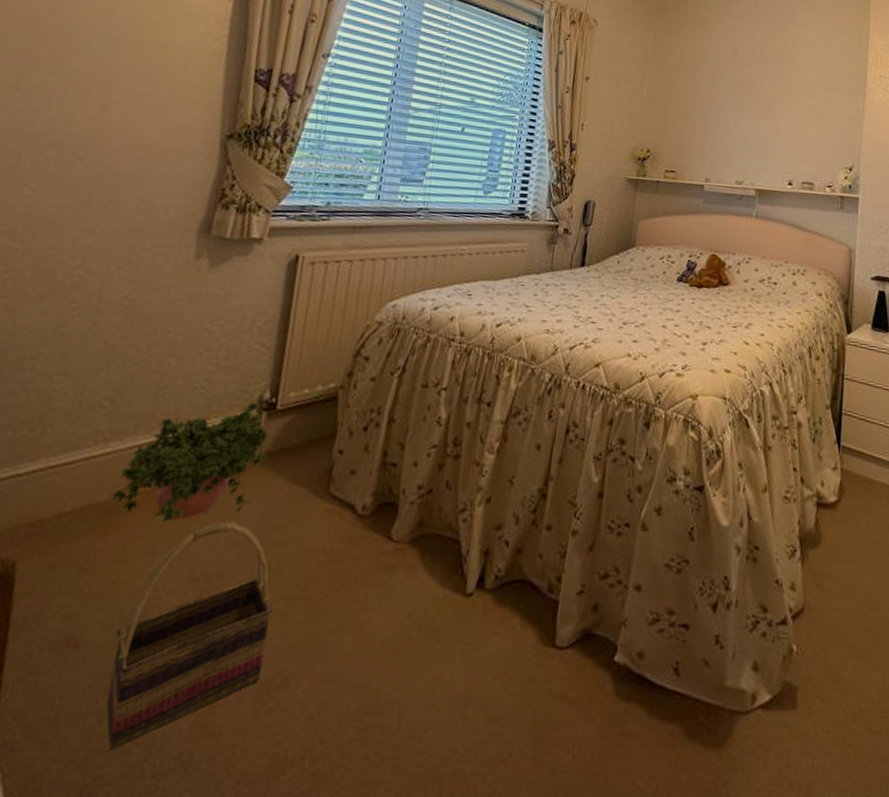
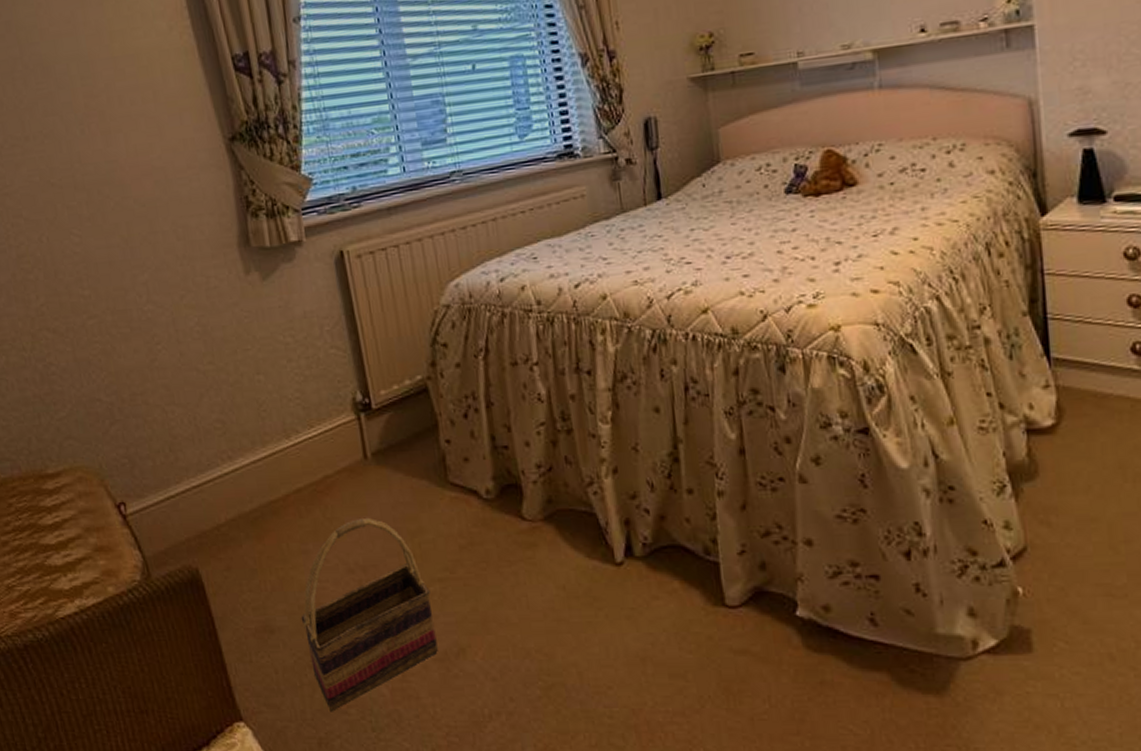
potted plant: present [108,399,269,524] -> none [251,403,380,526]

